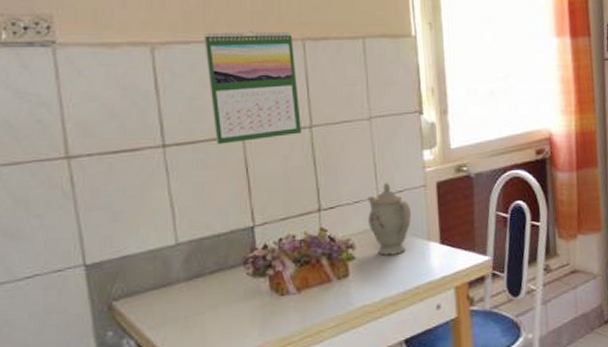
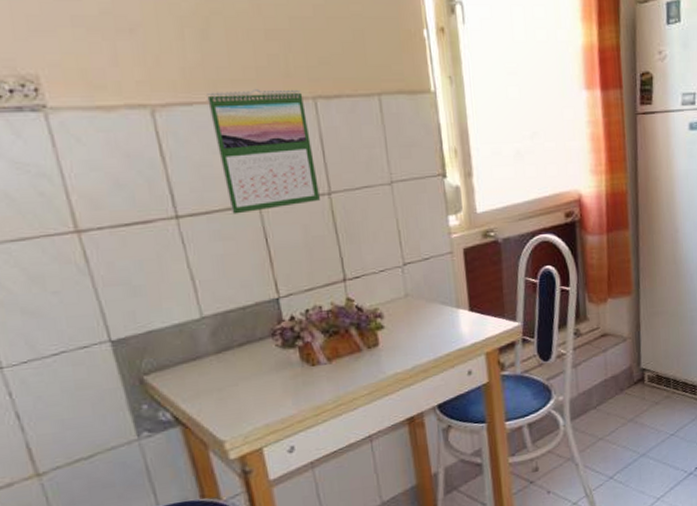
teapot: present [367,182,412,256] -> none [393,249,439,324]

